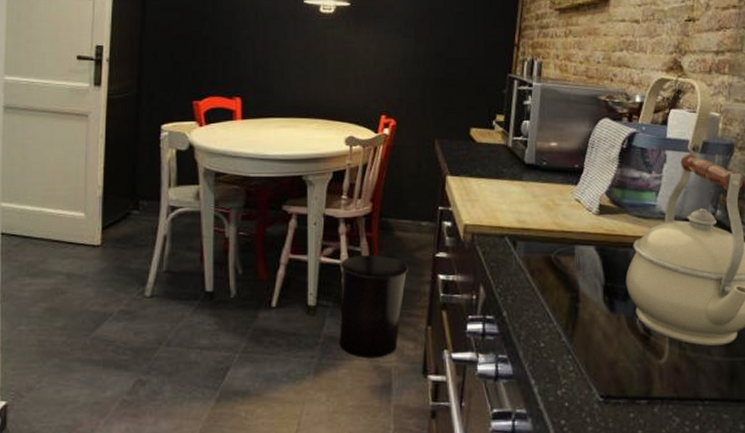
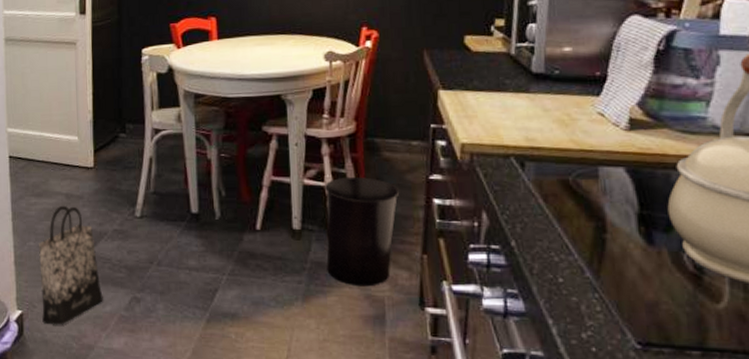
shopping bag: none [30,285,104,415] -> present [39,205,103,325]

